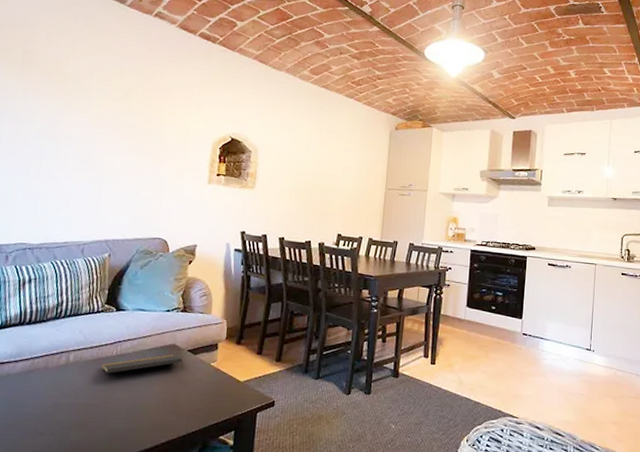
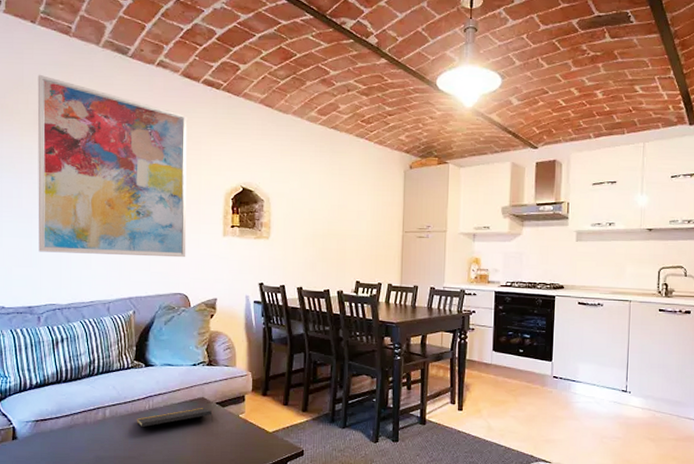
wall art: none [14,15,181,203] -> present [37,74,188,258]

